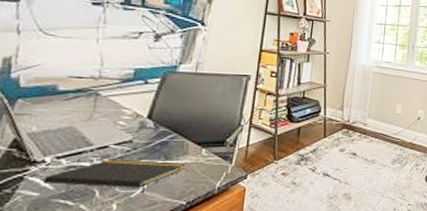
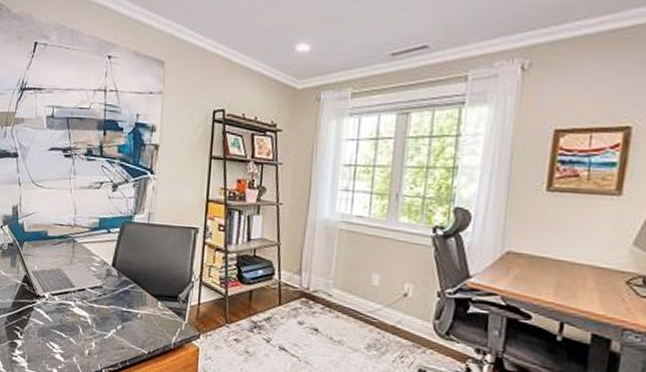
notepad: present [43,159,186,193] -> none [45,301,145,336]

